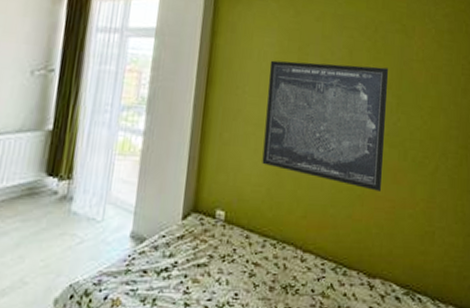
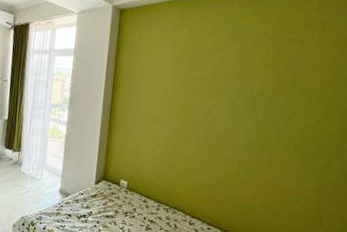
wall art: present [262,60,389,191] -> none [157,70,281,178]

